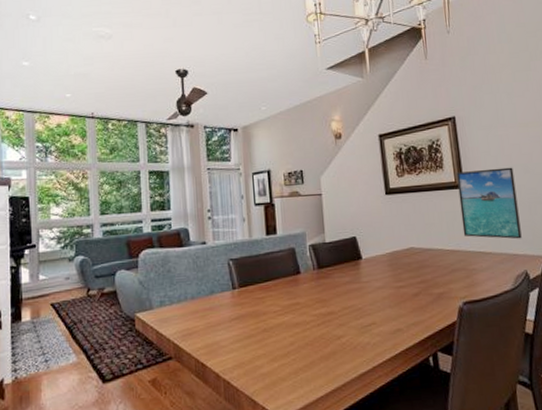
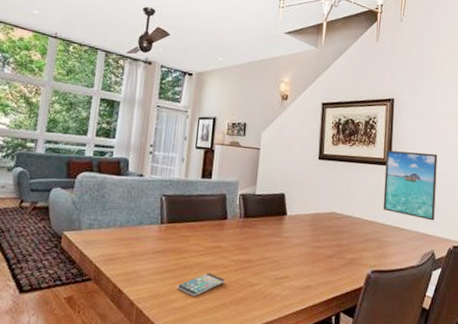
smartphone: none [260,332,309,360] -> present [176,273,225,297]

